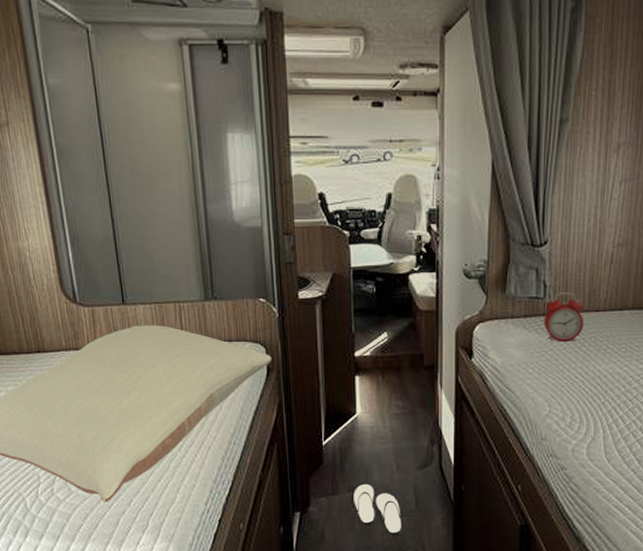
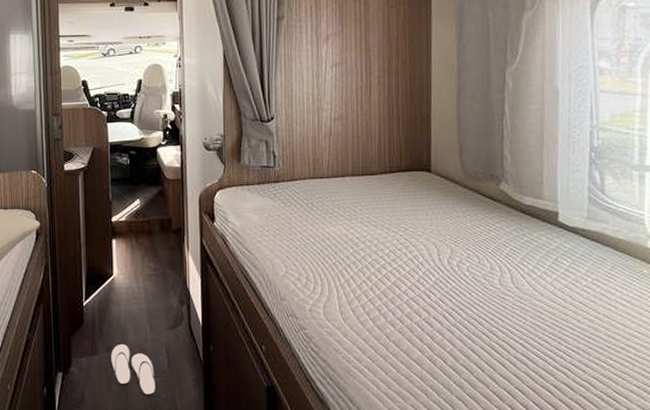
alarm clock: present [543,292,585,342] -> none [275,161,311,206]

